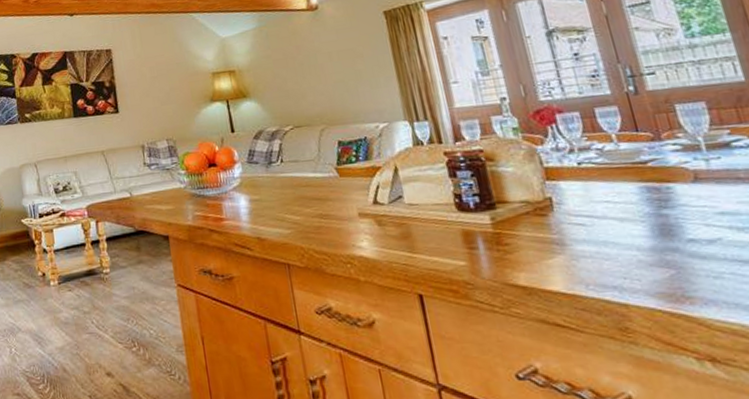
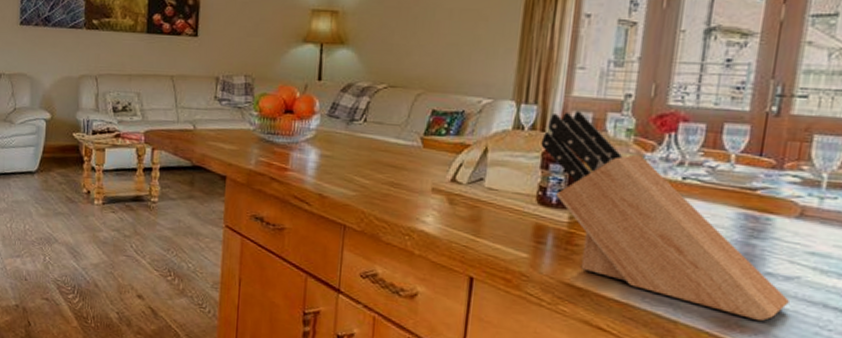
knife block: none [441,119,723,290] -> present [541,111,789,322]

